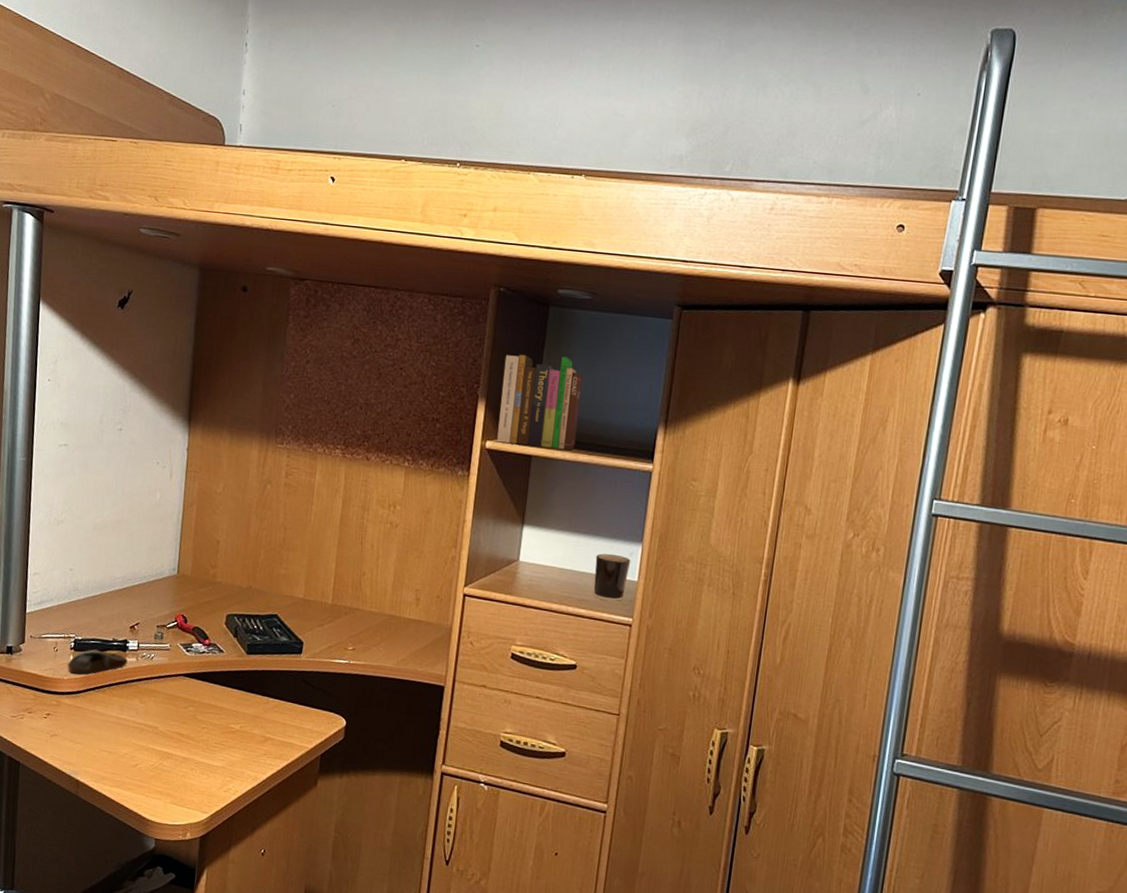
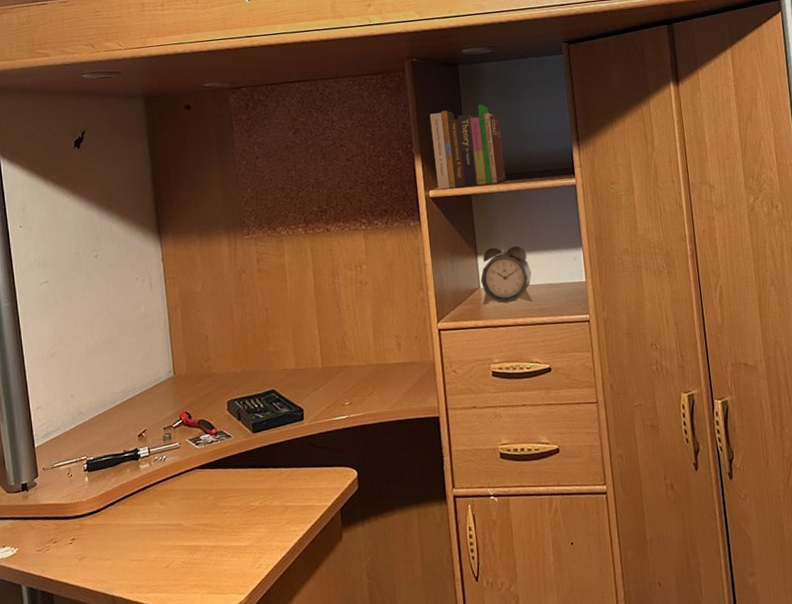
computer mouse: present [67,649,128,675] -> none [83,464,142,494]
alarm clock: none [517,519,580,589] -> present [481,246,532,305]
mug: present [593,553,631,602] -> none [545,262,577,305]

